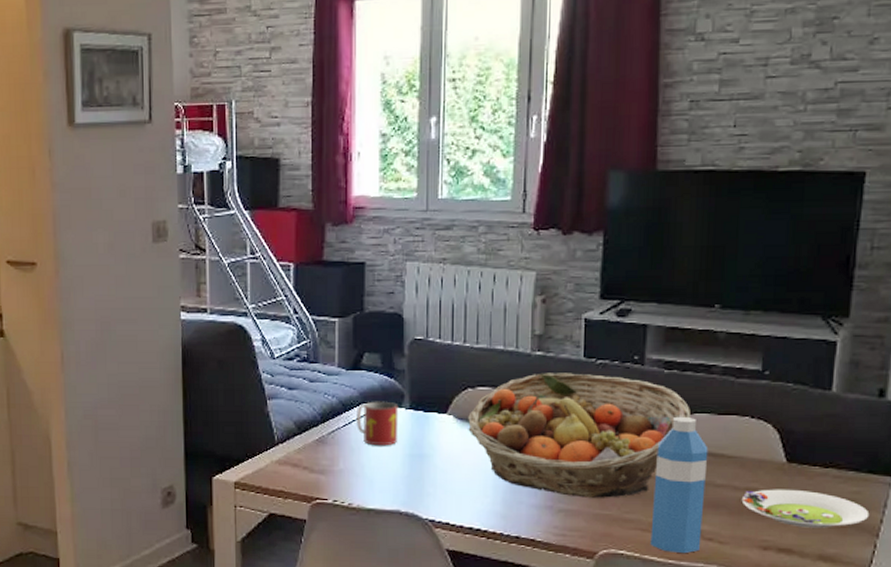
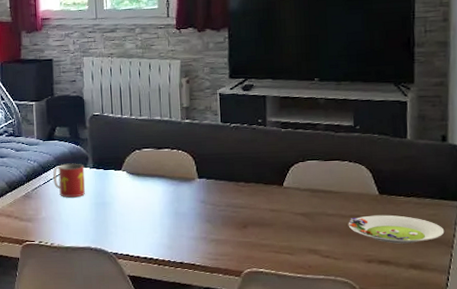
fruit basket: present [468,373,690,498] -> none [137,134,304,230]
water bottle: present [650,416,708,554] -> none [281,163,321,269]

